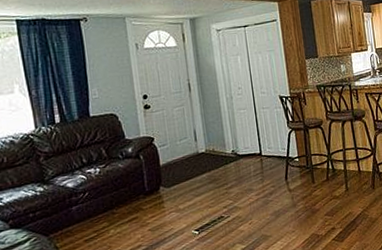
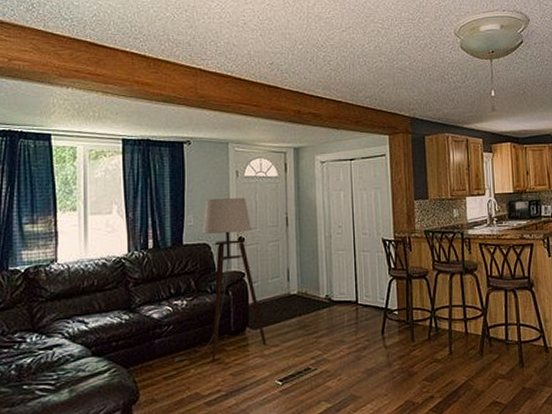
floor lamp: none [94,68,181,224] -> present [175,198,266,361]

